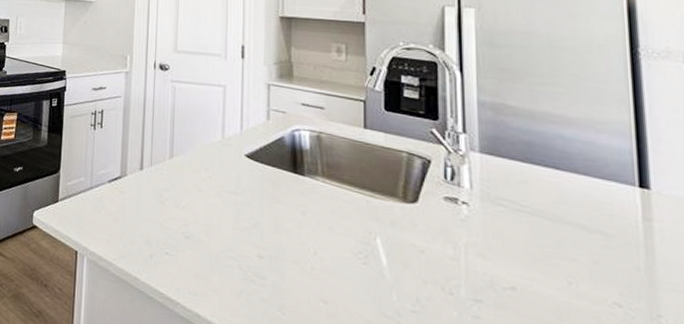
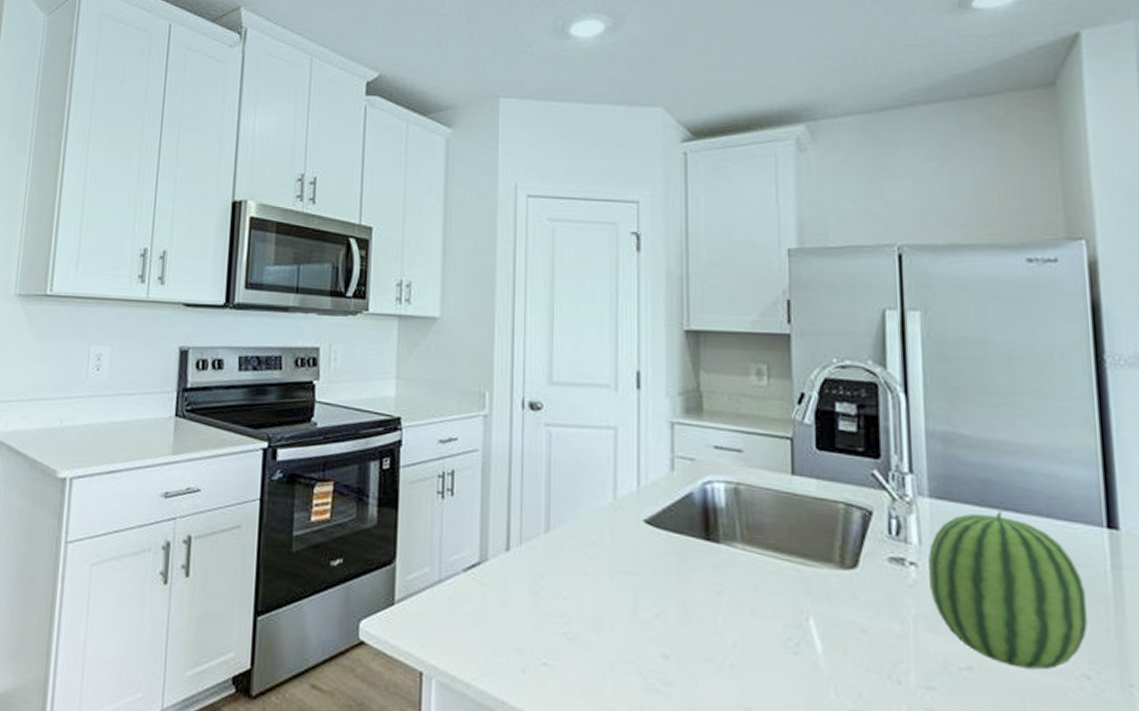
fruit: none [479,167,621,296] -> present [929,511,1089,670]

